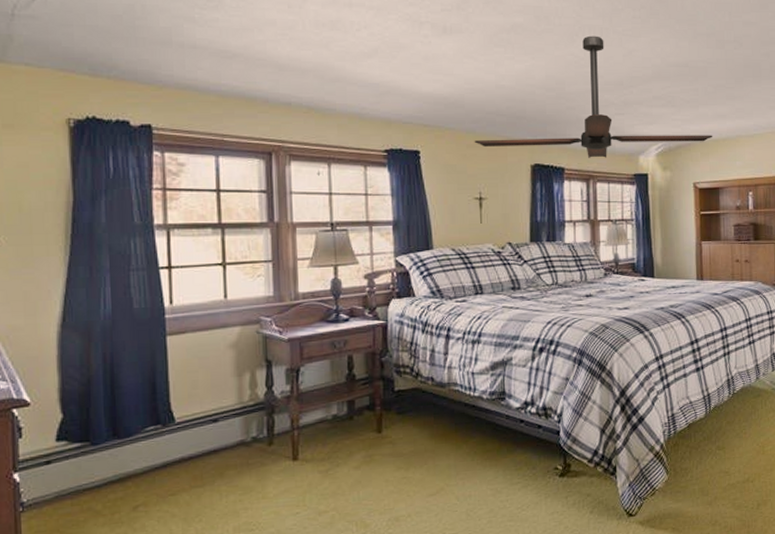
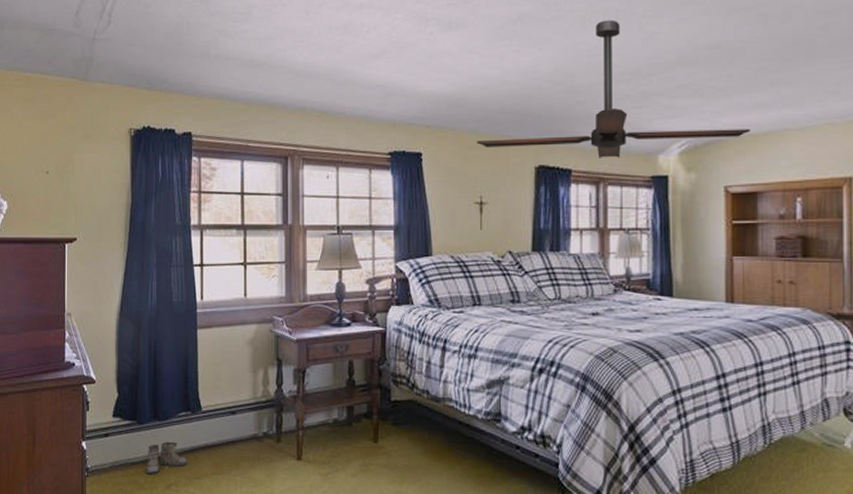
boots: none [100,459,159,499] -> present [143,441,187,475]

